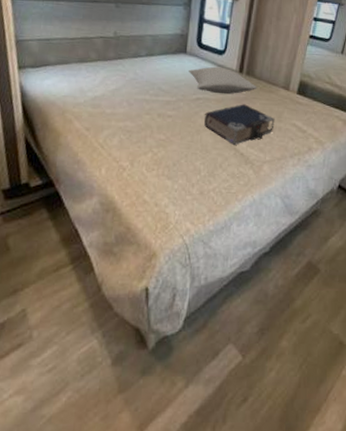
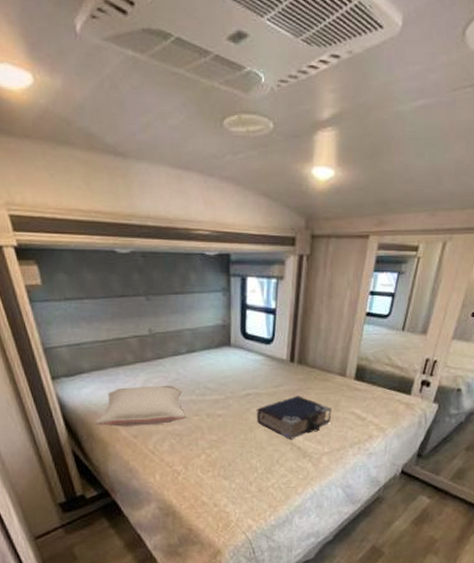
pillow: none [50,82,139,120] -> present [94,385,186,427]
pillow: present [189,67,258,95] -> none [235,357,311,387]

